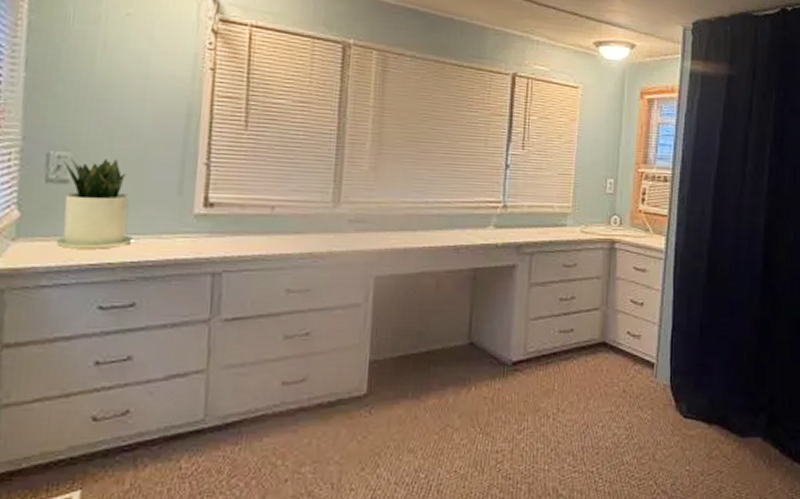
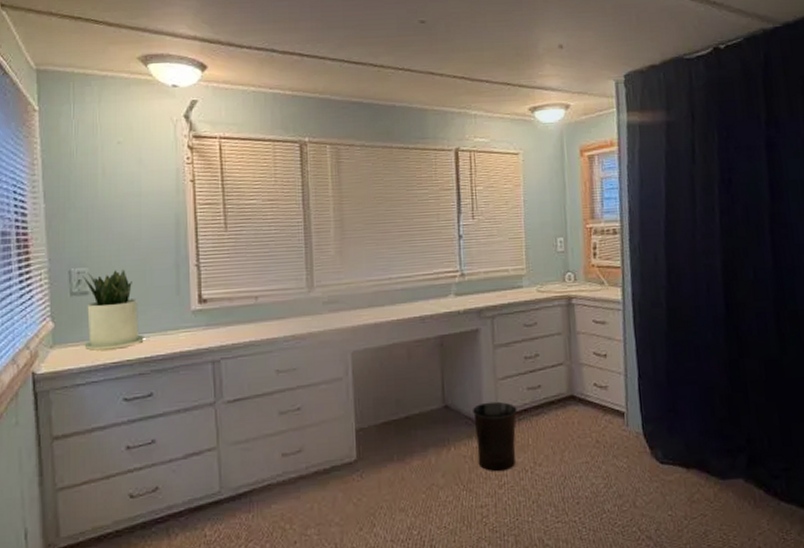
waste bin: none [498,342,546,416] -> present [472,401,517,472]

